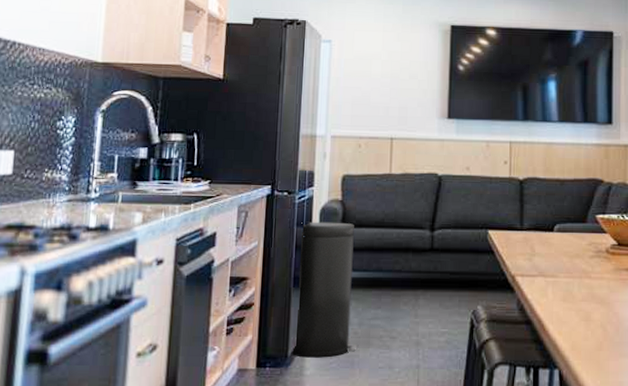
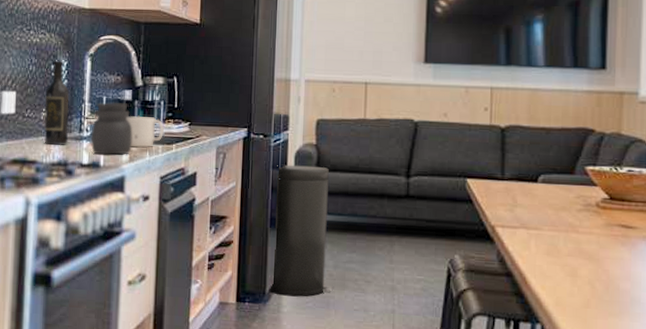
wine bottle: none [45,116,77,209] -> present [44,60,70,146]
jar: none [99,161,147,218] -> present [90,102,133,156]
mug: none [140,174,182,209] -> present [126,115,164,148]

